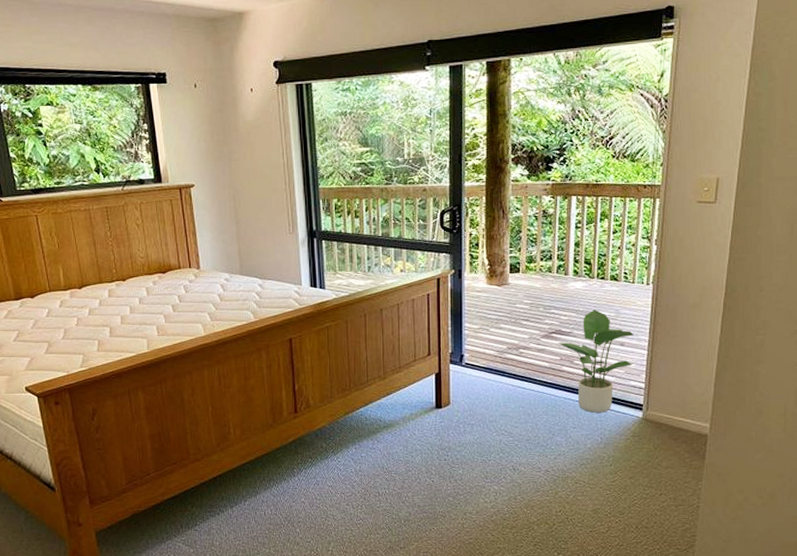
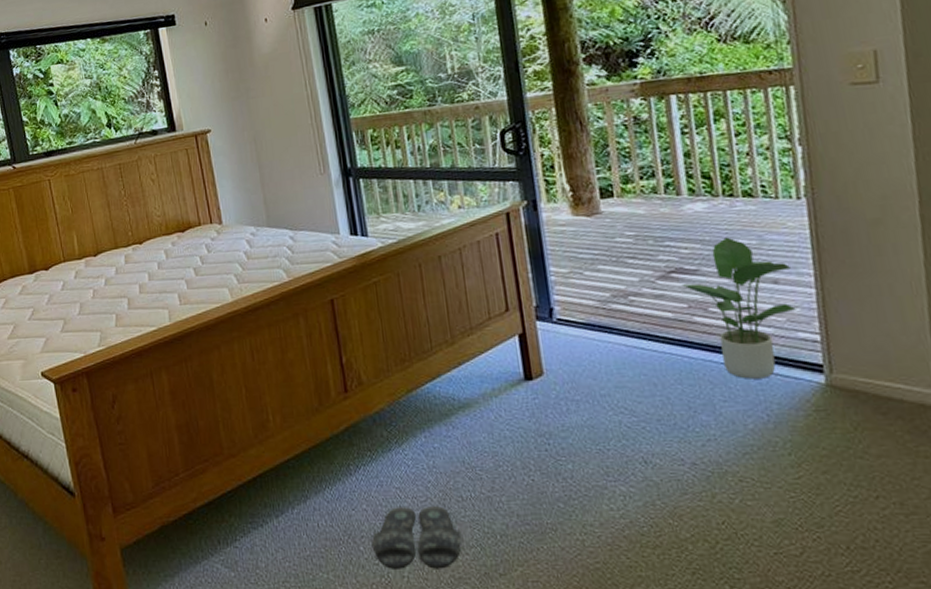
slippers: none [307,500,375,545] -> present [372,506,462,569]

